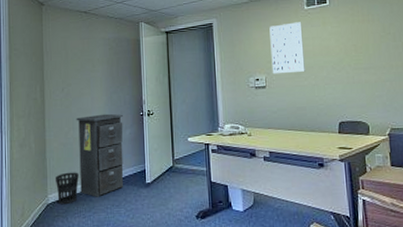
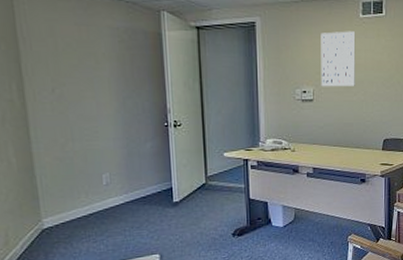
wastebasket: present [55,172,79,205] -> none [50,191,85,230]
filing cabinet: present [76,113,124,197] -> none [75,123,145,219]

